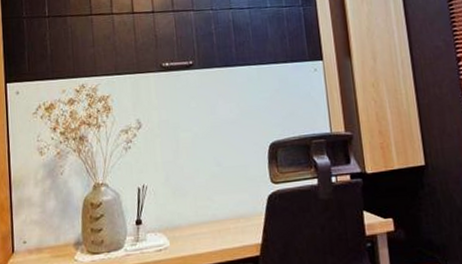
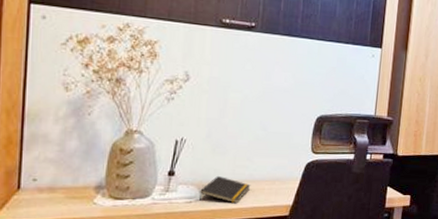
notepad: none [166,219,216,248] -> present [199,175,251,204]

